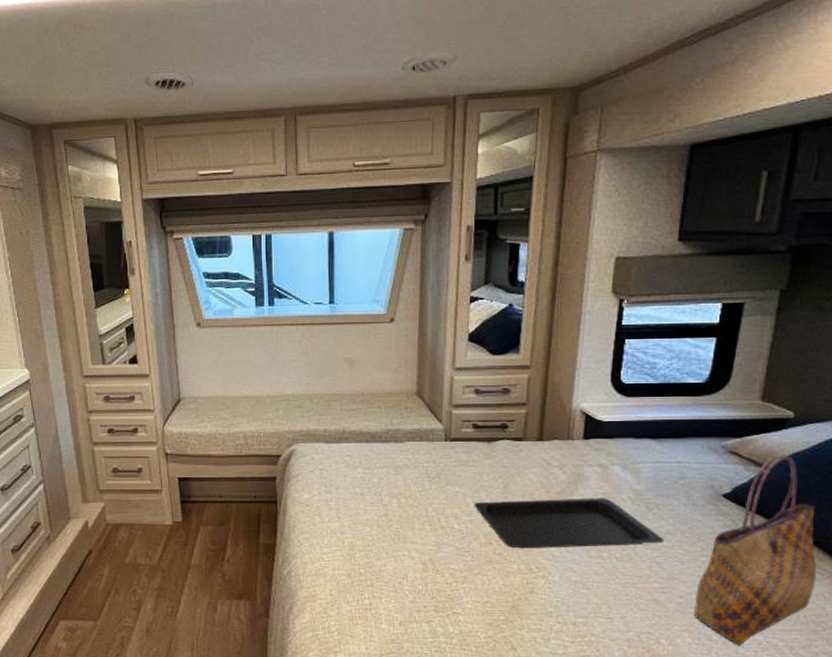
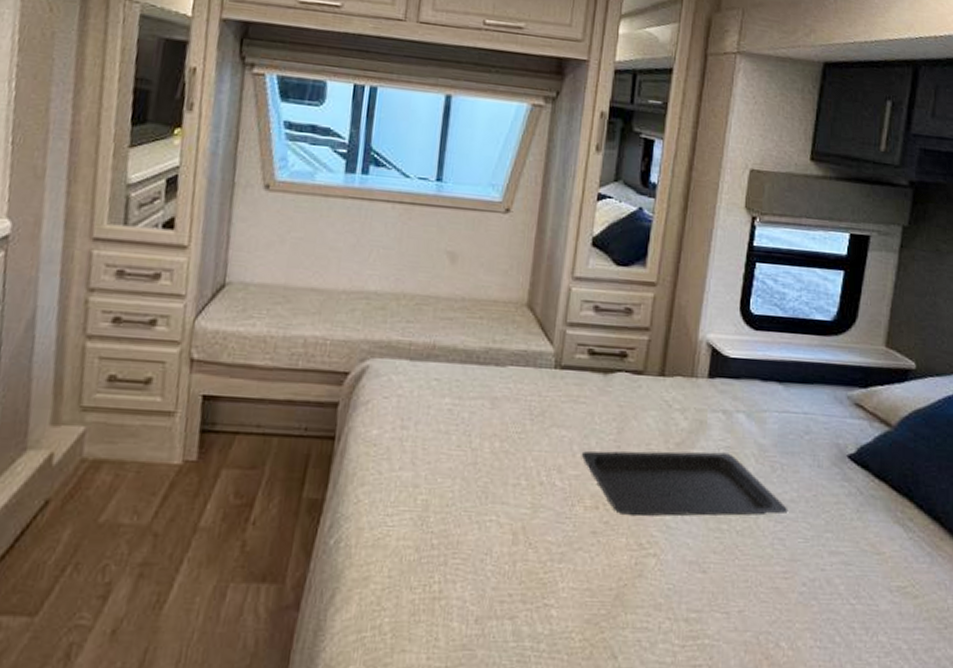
tote bag: present [693,455,817,646] -> none [816,411,939,649]

